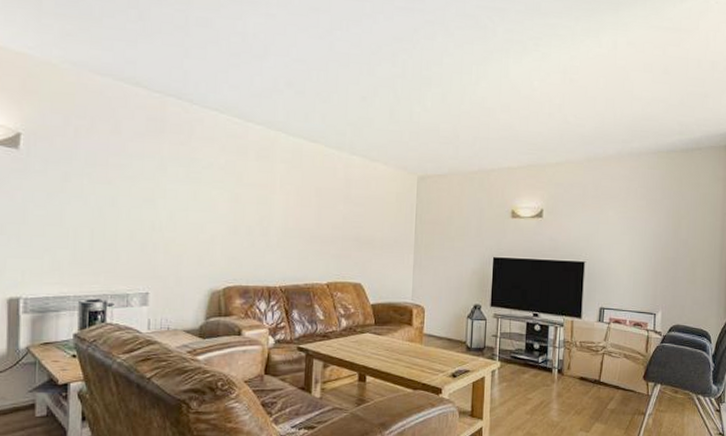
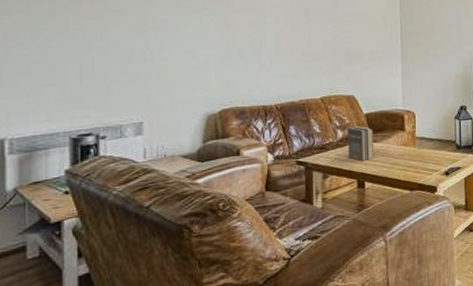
books: none [351,317,379,354] -> present [348,126,375,162]

